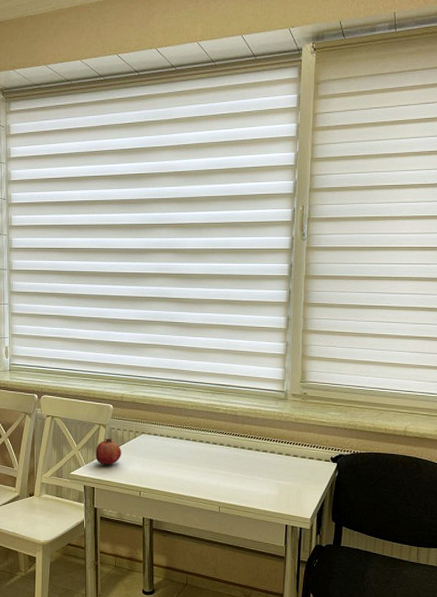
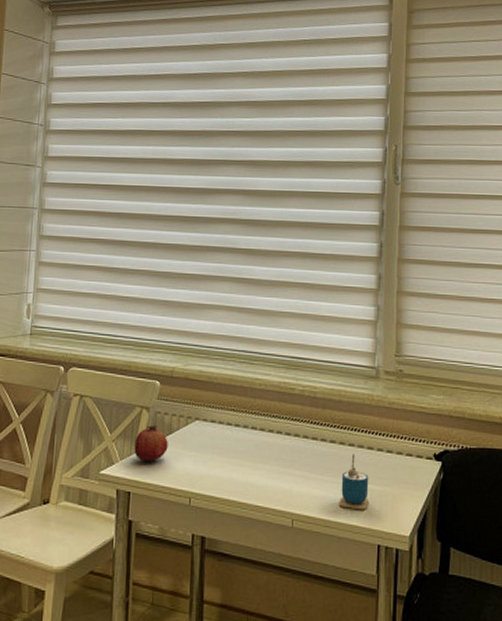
cup: none [256,458,279,500] -> present [339,454,369,510]

